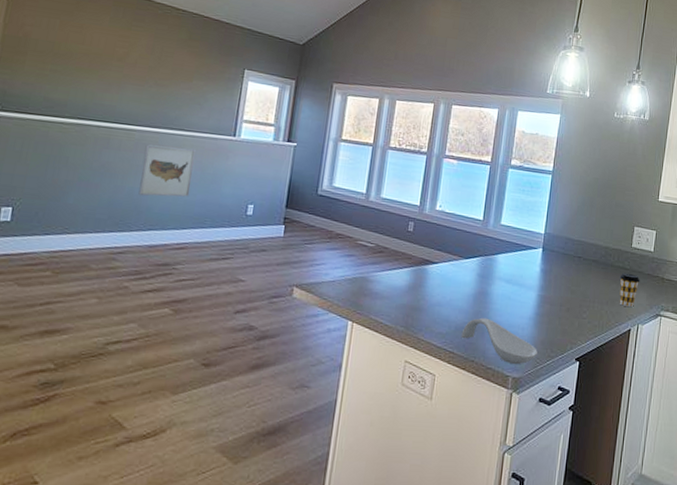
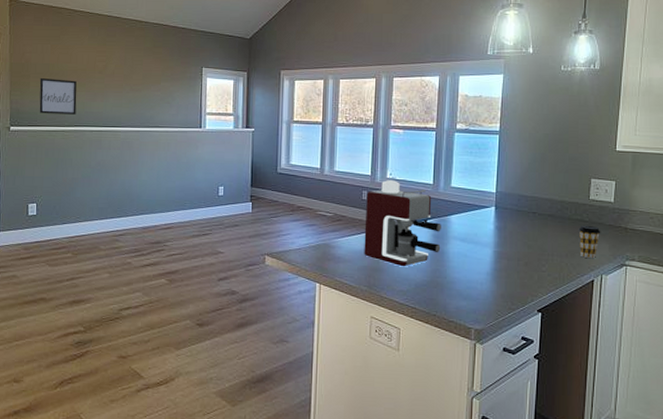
wall art: none [33,57,88,105] -> present [39,78,77,115]
wall art: present [138,144,196,197] -> none [129,142,171,186]
coffee maker: none [404,212,488,307] -> present [364,180,441,267]
spoon rest: present [461,317,537,365] -> none [421,275,498,318]

